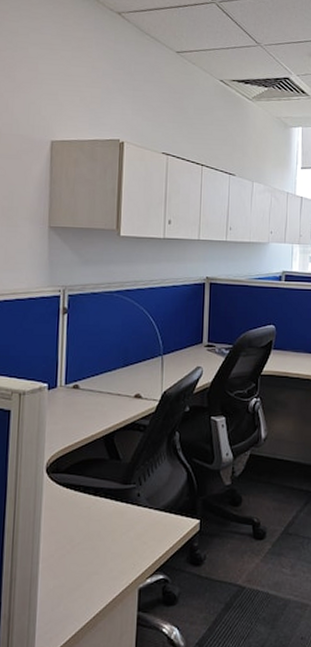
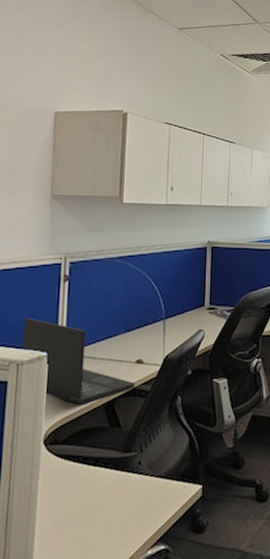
laptop: none [23,349,133,436] -> present [22,318,135,405]

